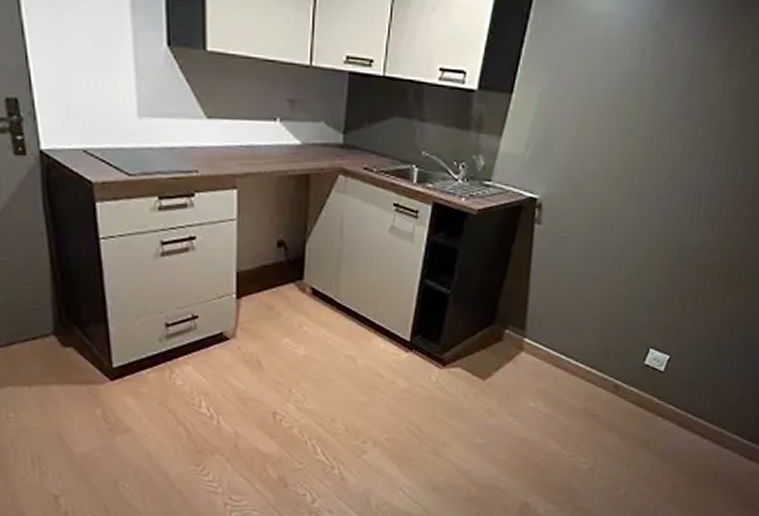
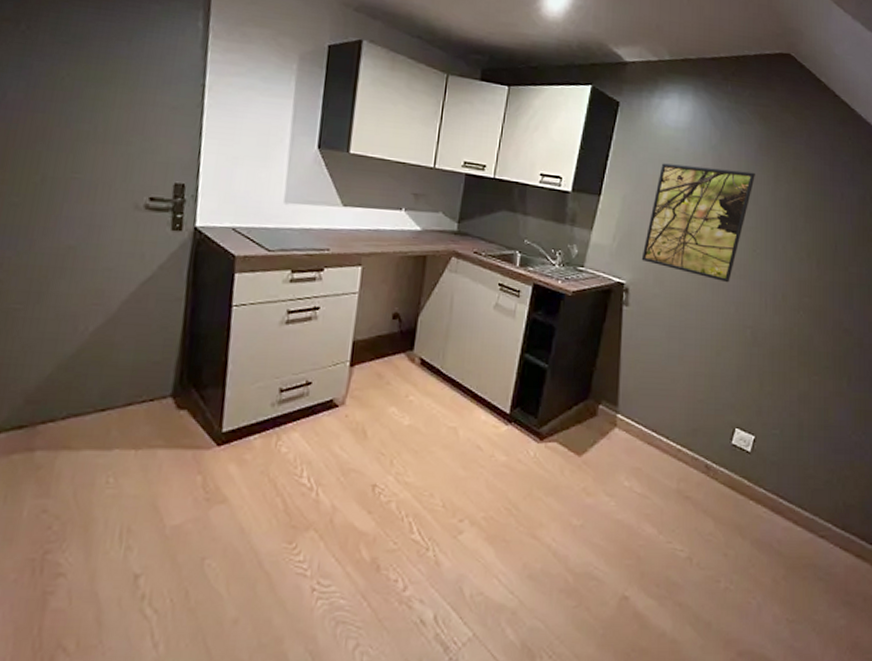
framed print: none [558,48,704,194] -> present [641,163,755,283]

